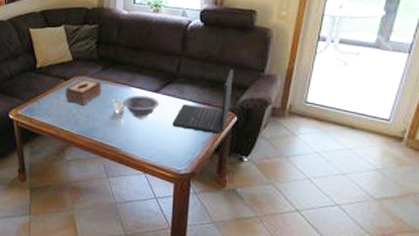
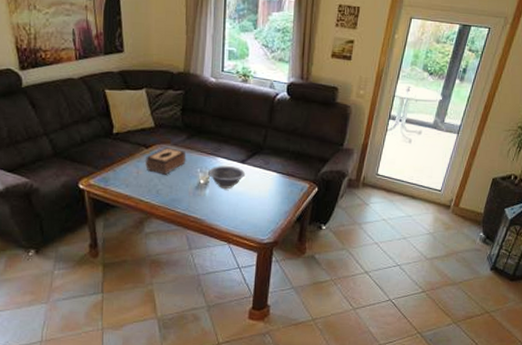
laptop: present [172,69,233,135] -> none [257,142,316,205]

